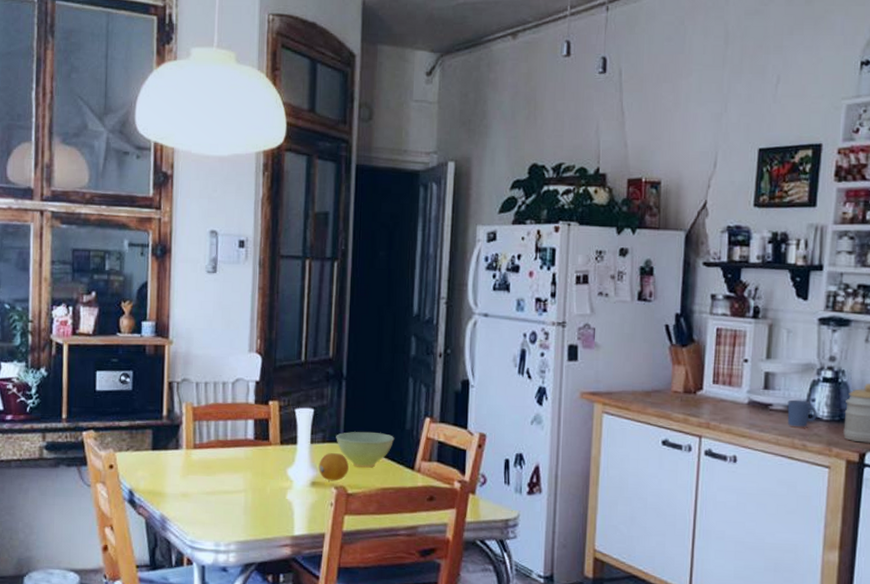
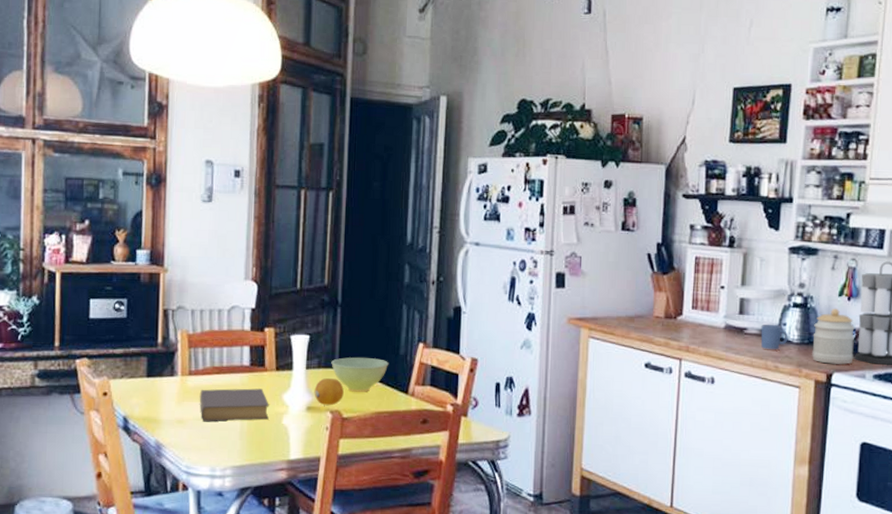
book: none [203,462,273,496] -> present [199,388,269,422]

